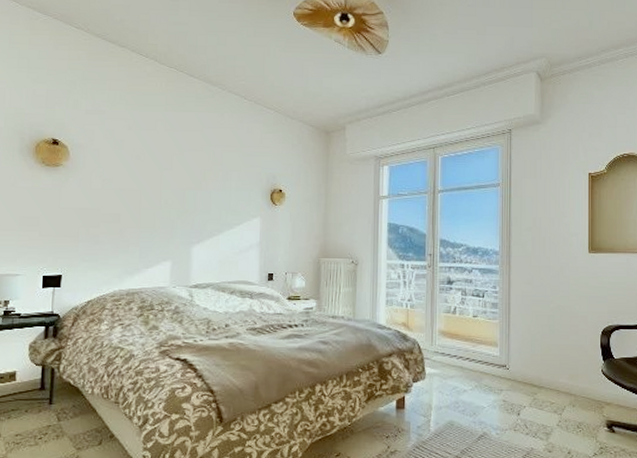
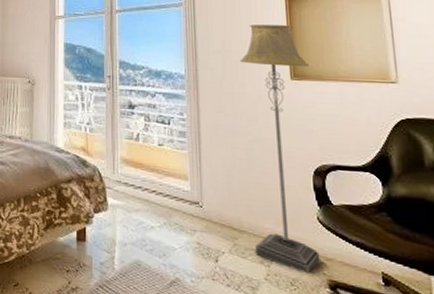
floor lamp: none [547,203,604,416] -> present [239,24,320,273]

